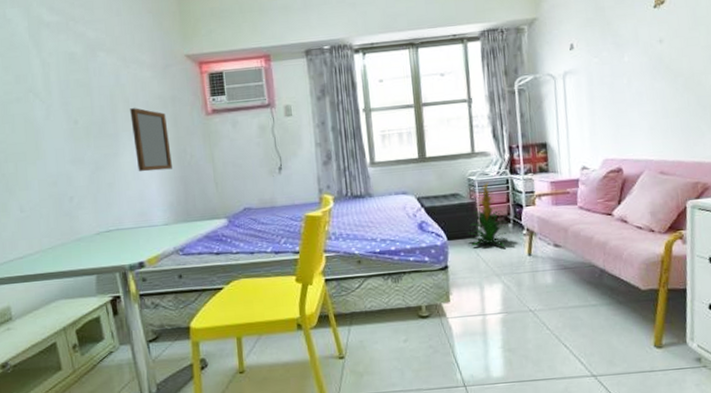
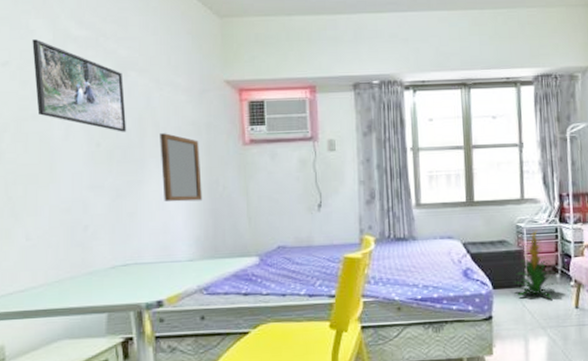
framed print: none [10,27,101,110] -> present [32,39,127,132]

